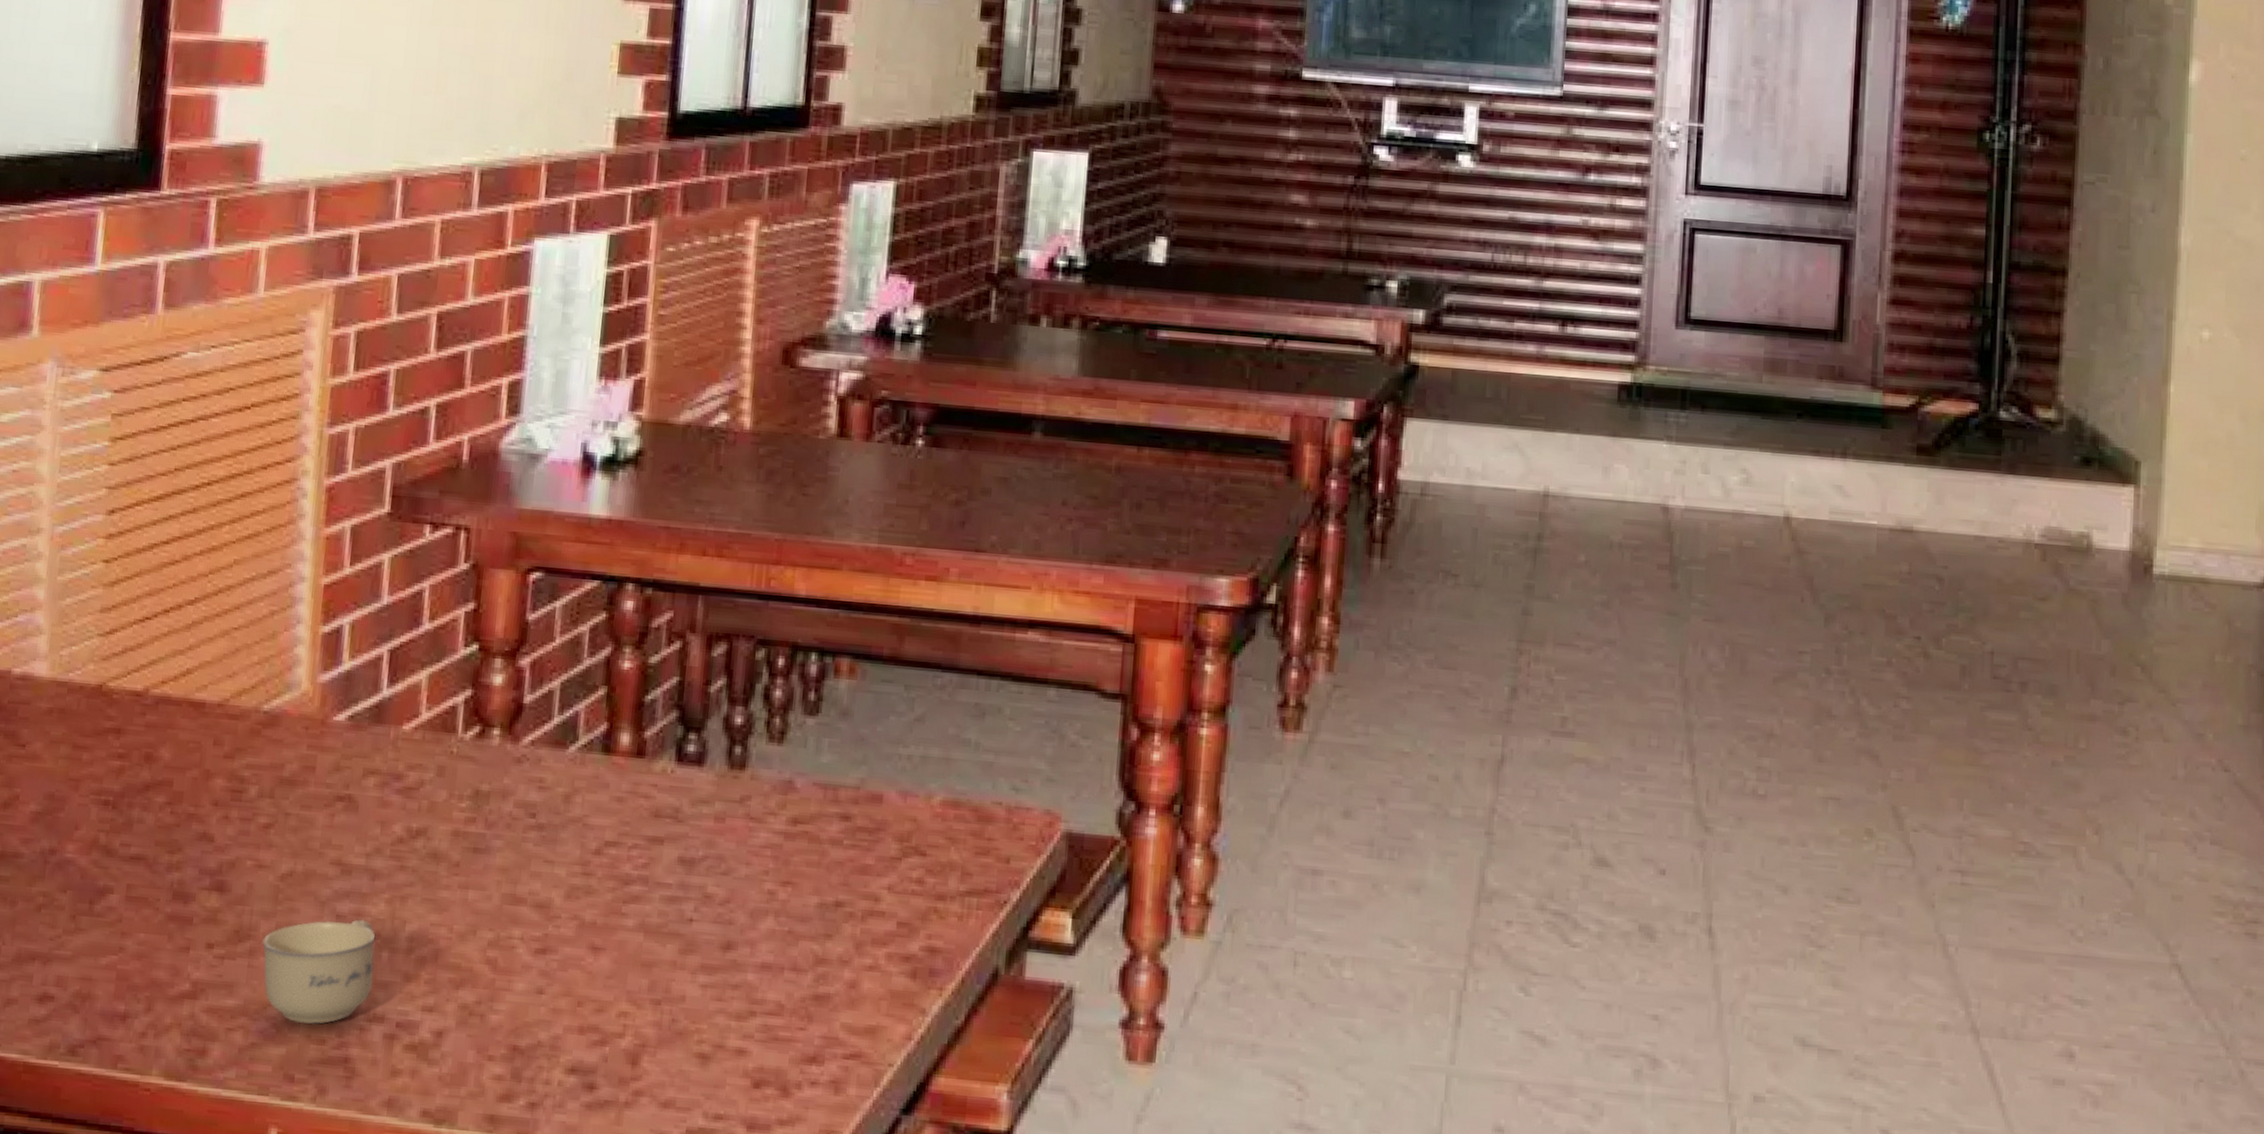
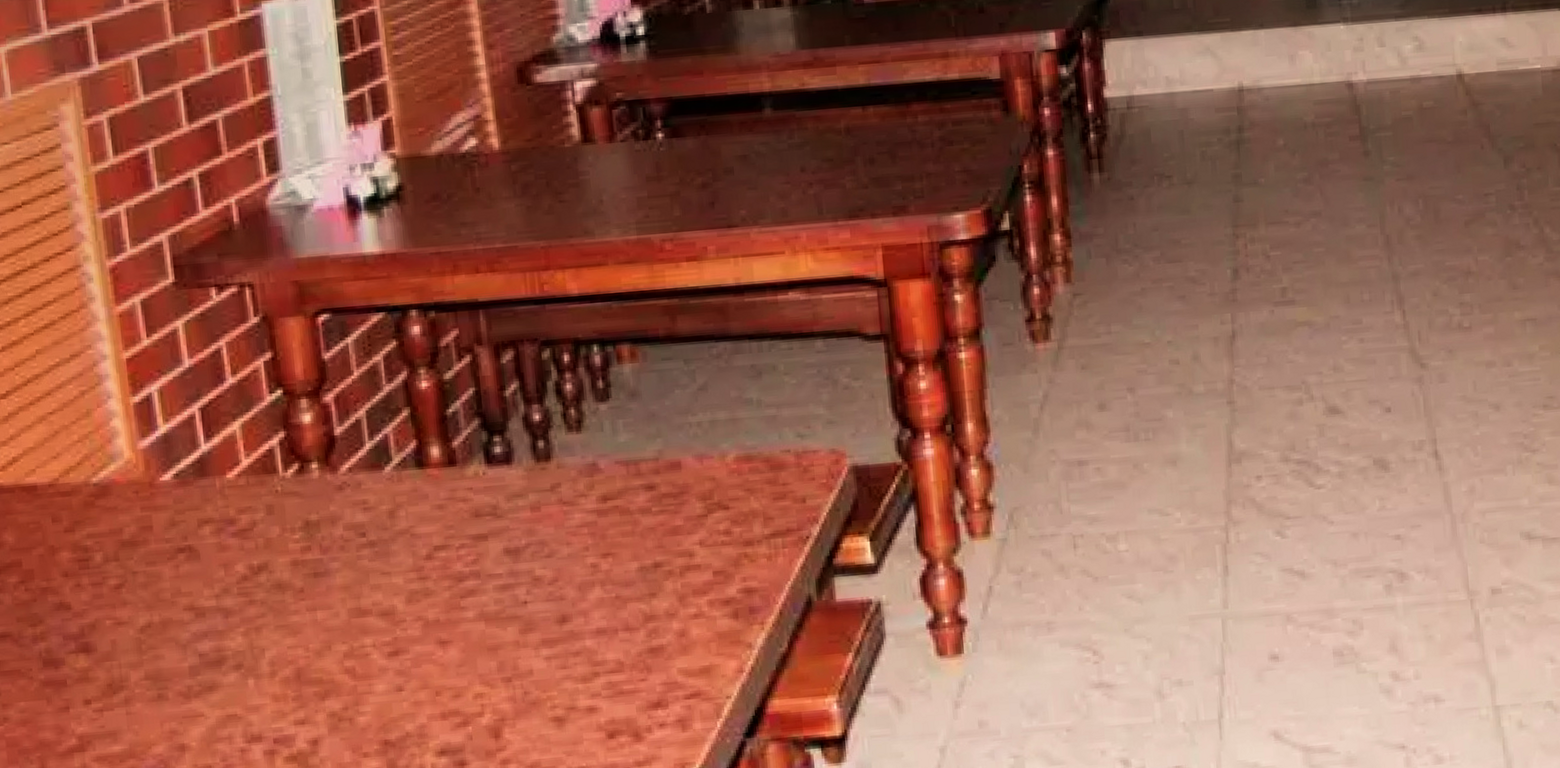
cup: present [262,919,376,1024] -> none [135,654,245,756]

